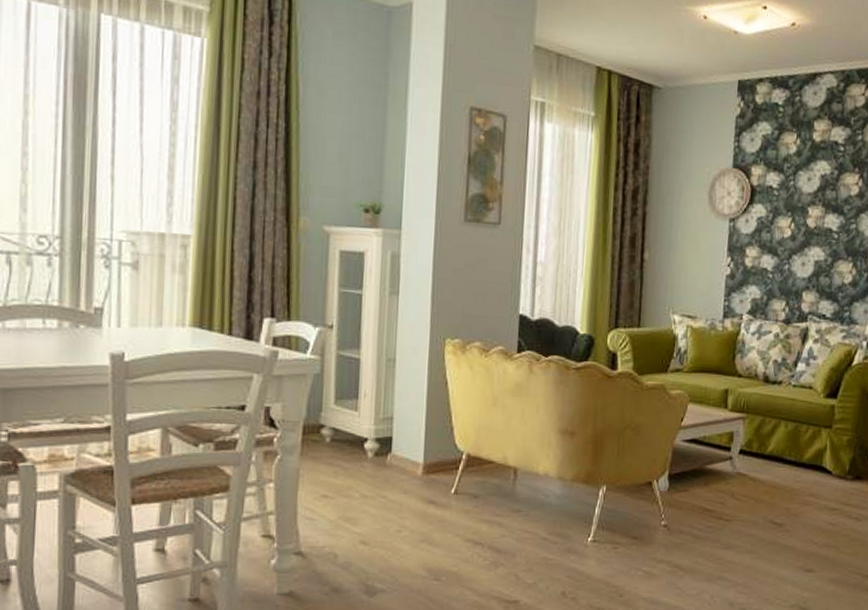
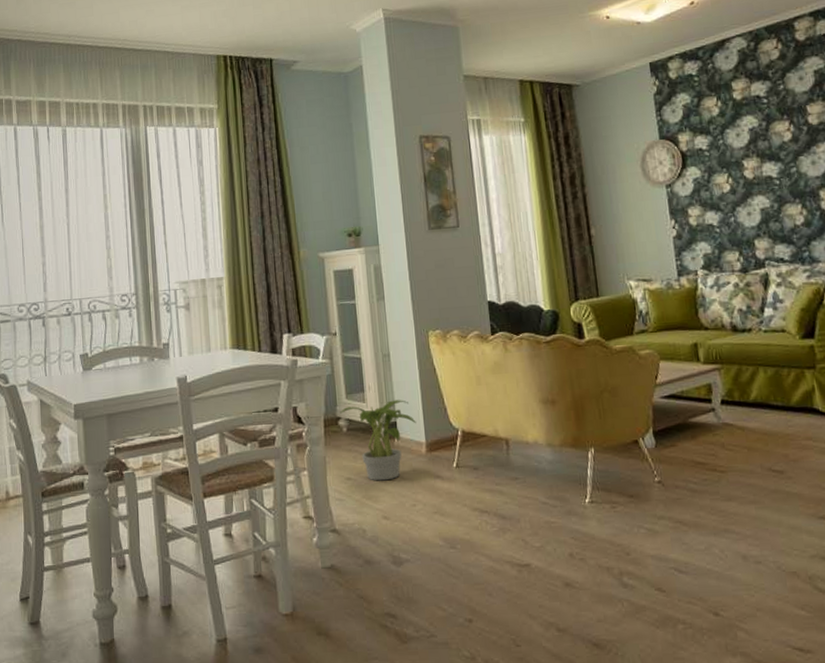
potted plant: none [325,412,416,502] -> present [340,400,416,481]

